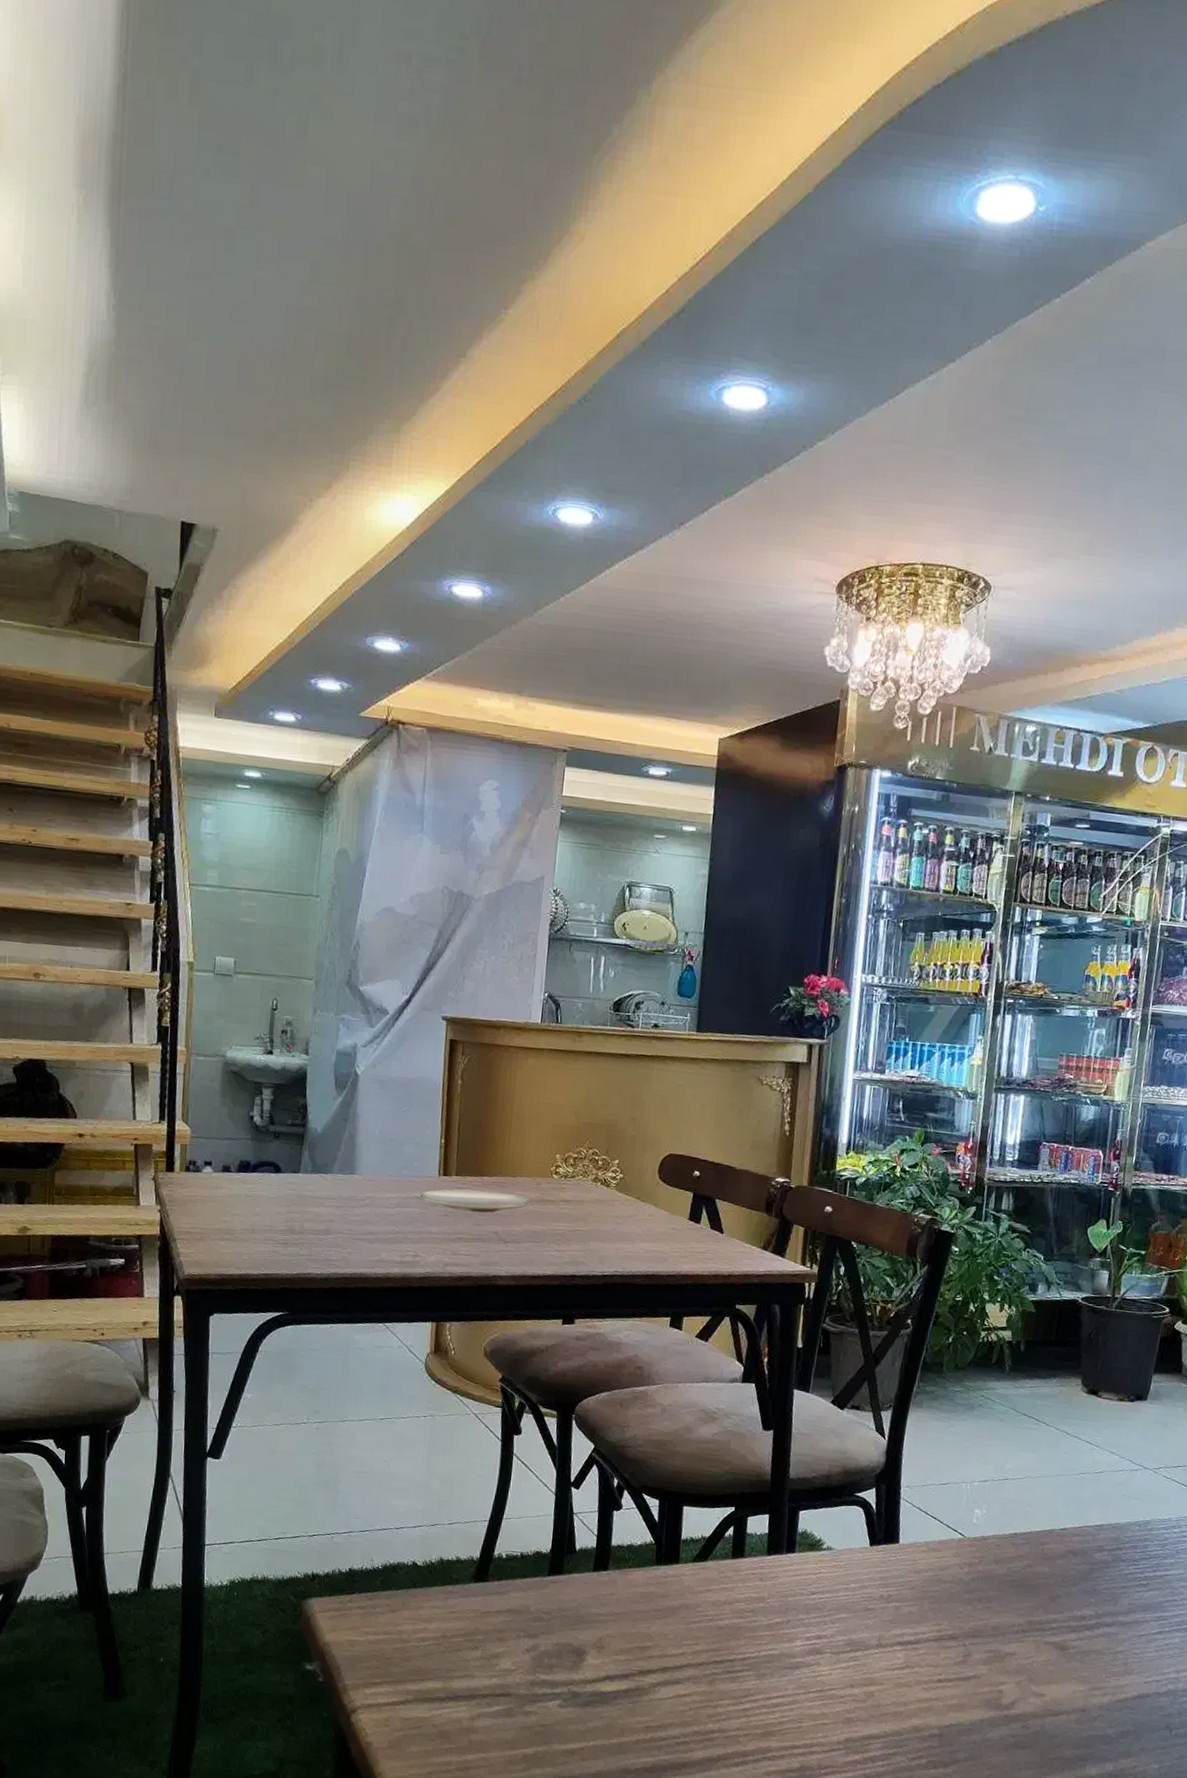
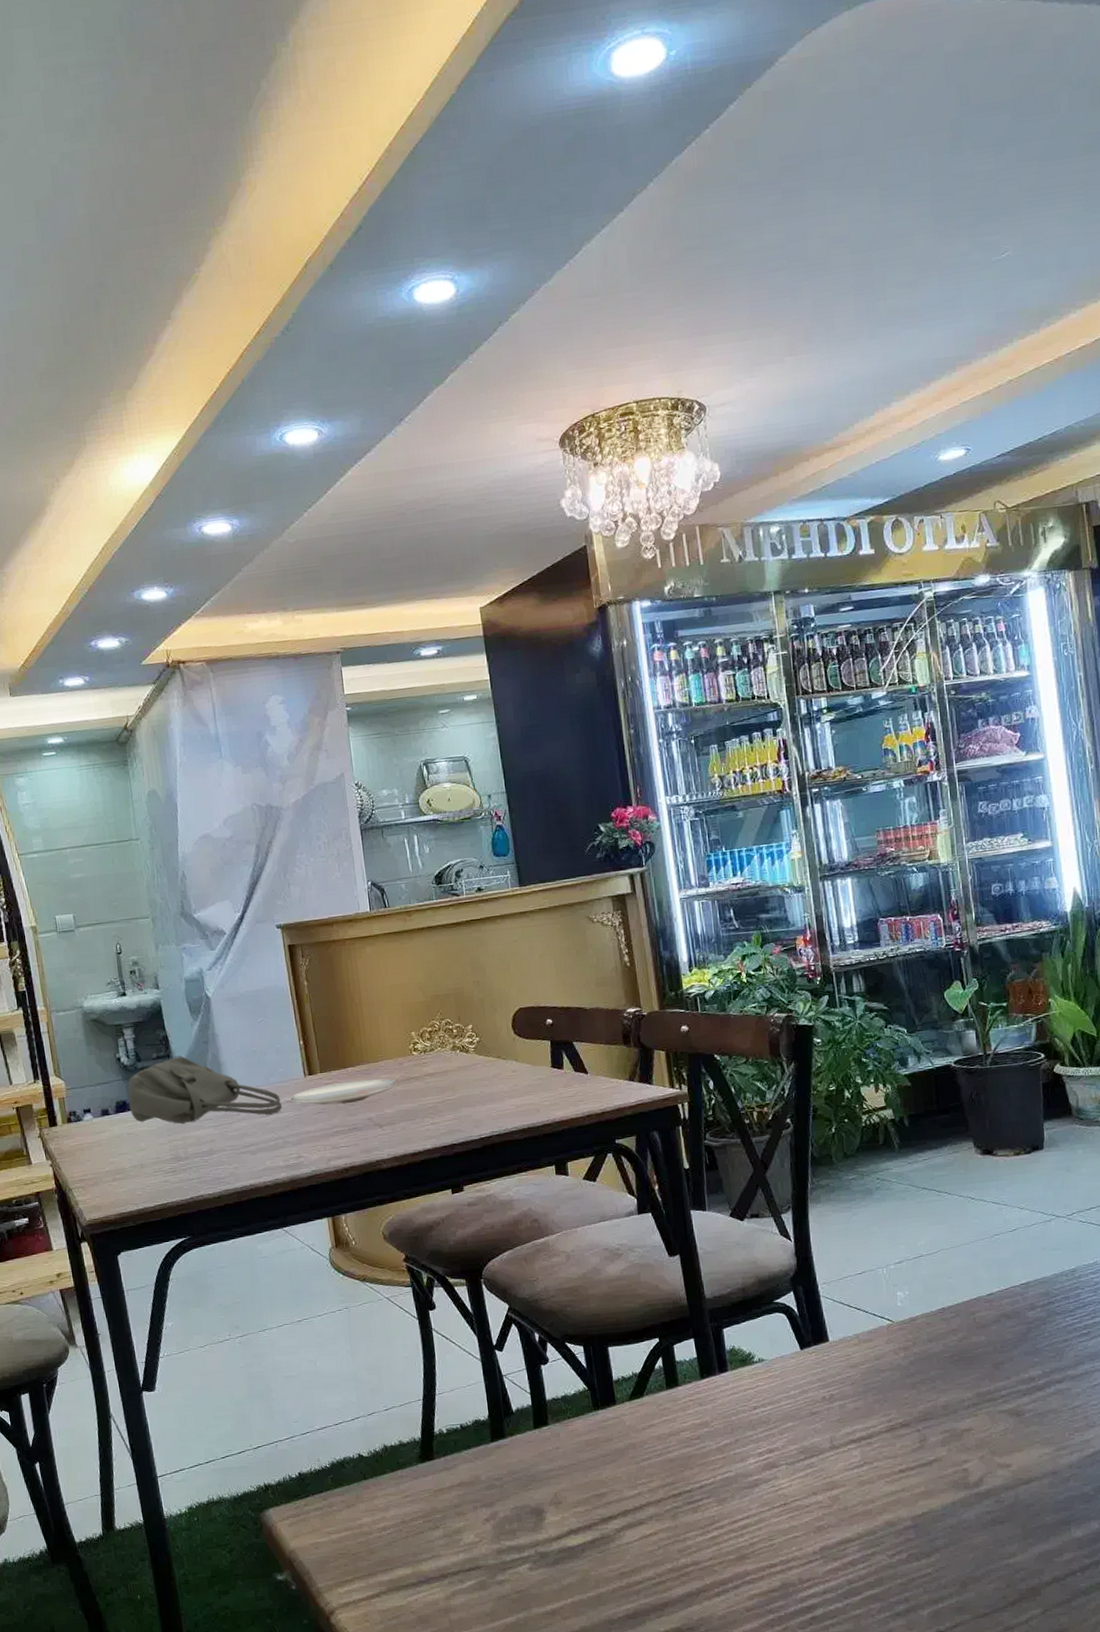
handbag: none [252,1127,410,1207] -> present [127,1055,282,1124]

